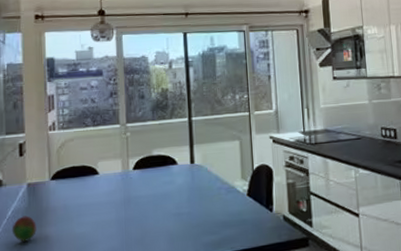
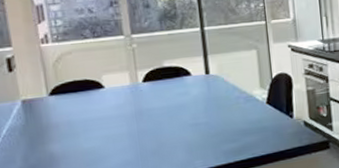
fruit: present [12,215,36,242] -> none [9,133,39,160]

